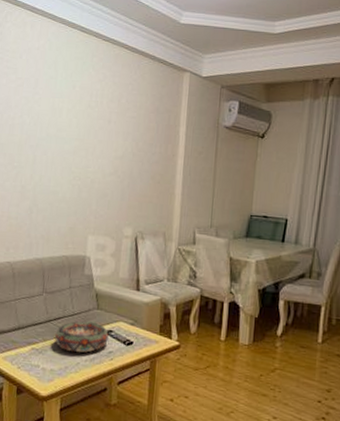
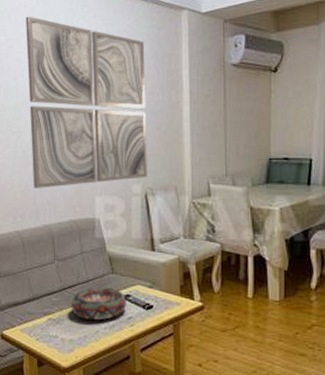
wall art: none [29,58,148,223] -> present [26,16,147,188]

